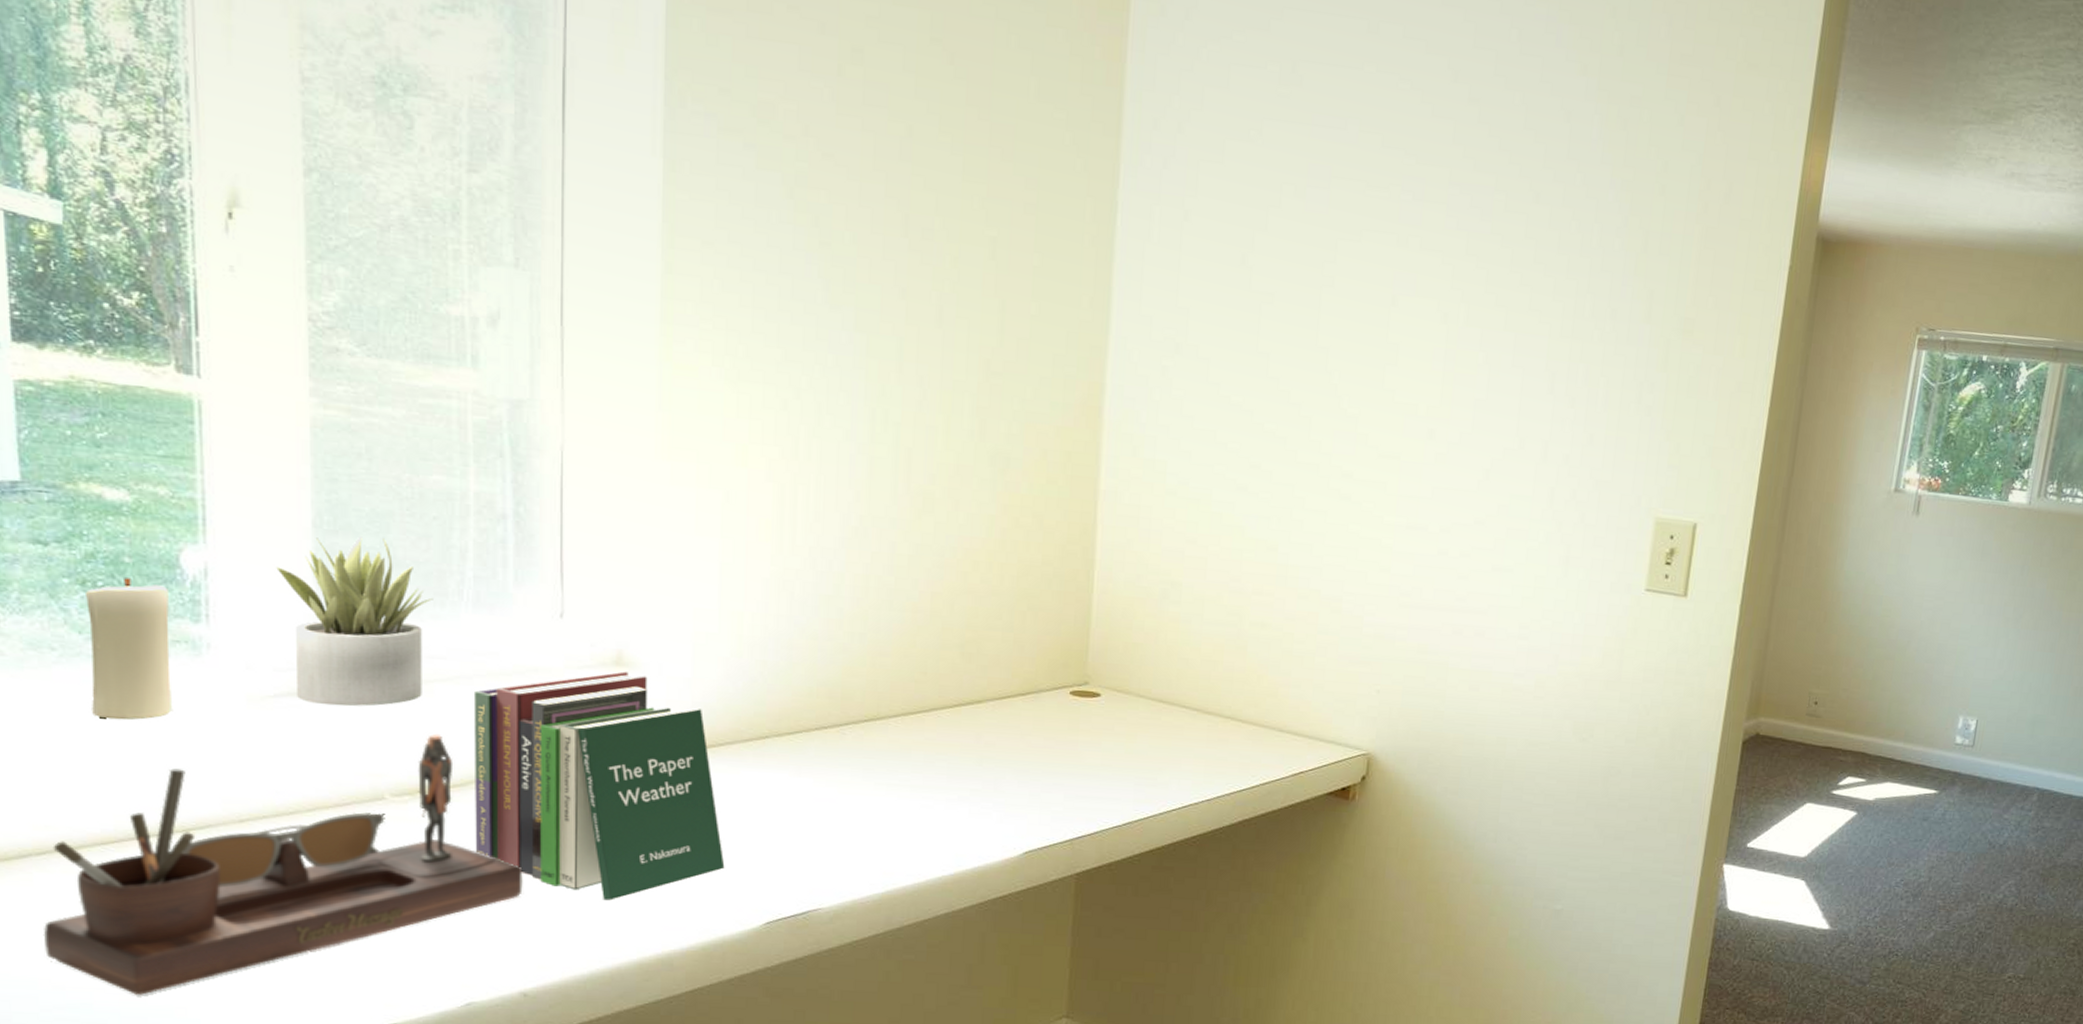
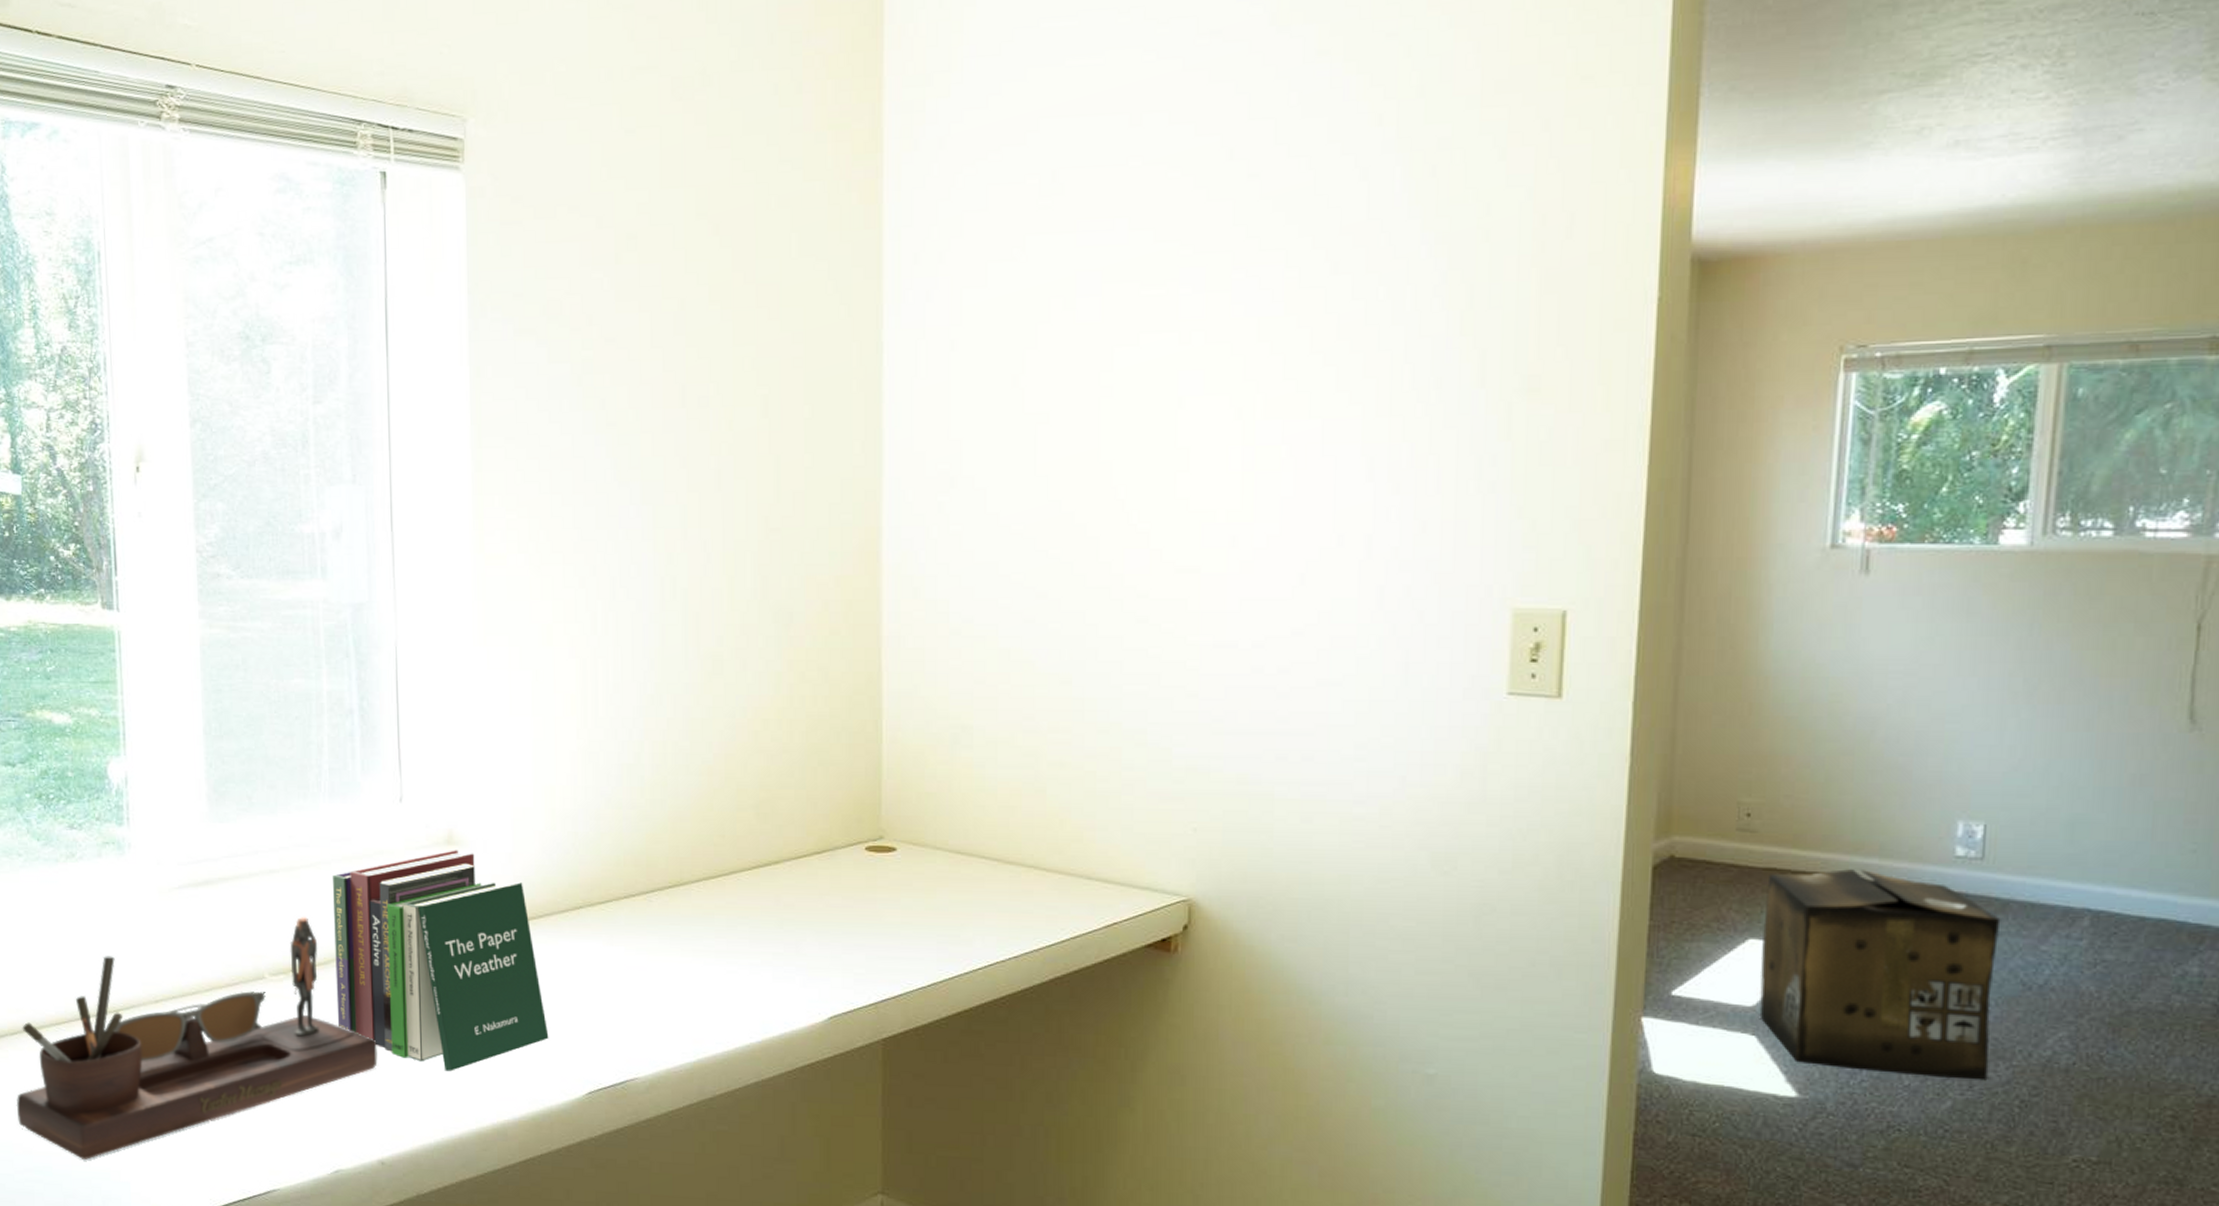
candle: present [86,578,173,721] -> none [42,790,105,915]
succulent plant: present [276,536,433,707] -> none [177,739,298,894]
cardboard box: none [1808,750,1981,916] -> present [1759,869,2001,1079]

